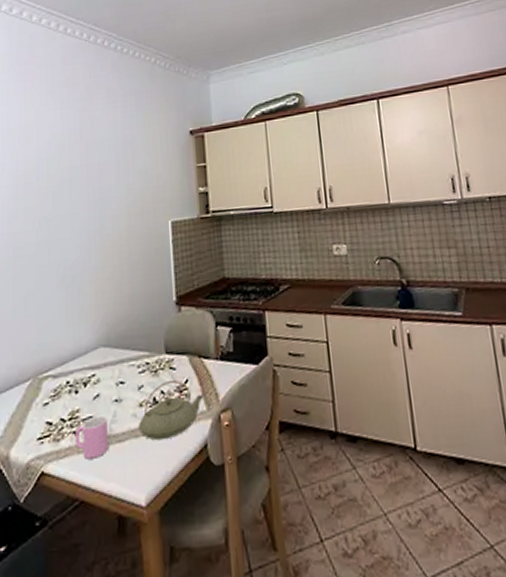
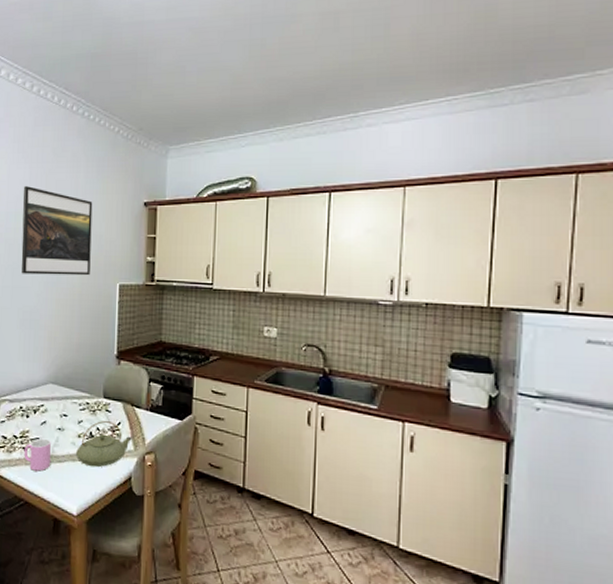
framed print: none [54,128,137,225] -> present [21,186,93,276]

